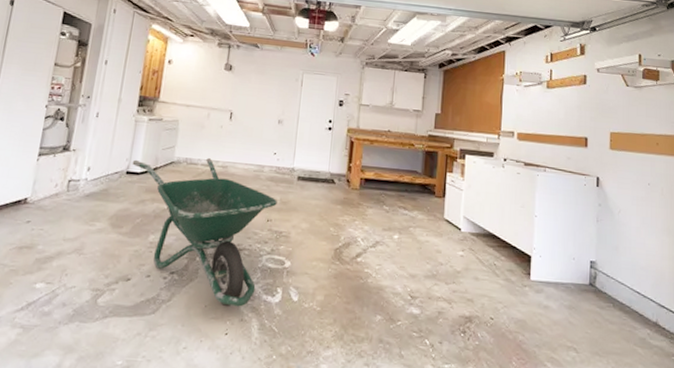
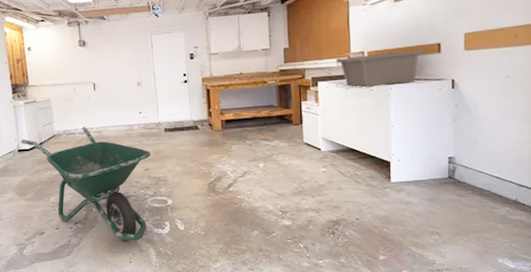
storage bin: none [485,134,571,173] -> present [335,49,423,88]

